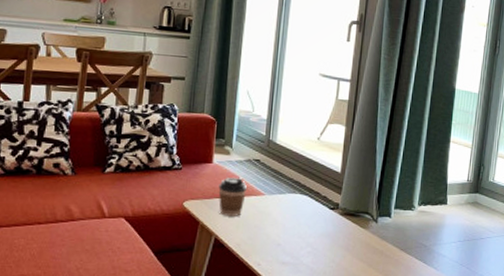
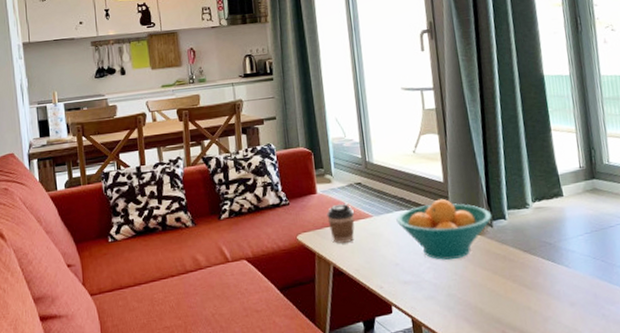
fruit bowl: none [287,188,379,248] -> present [396,198,492,260]

